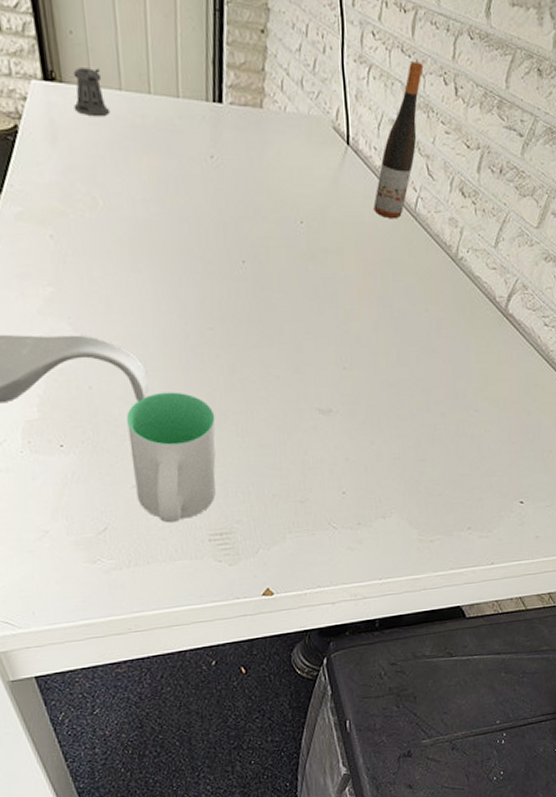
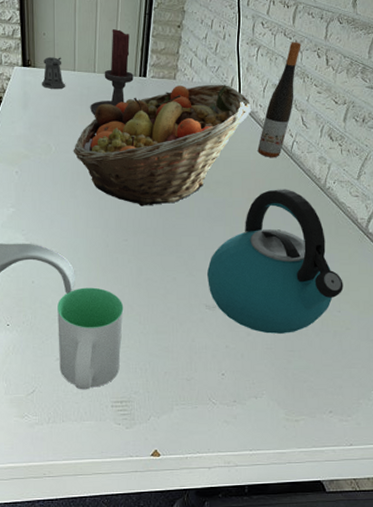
fruit basket: none [128,116,365,283] -> present [73,84,252,206]
candle holder: none [147,29,206,156] -> present [90,28,134,115]
kettle: none [318,259,481,441] -> present [207,189,343,334]

